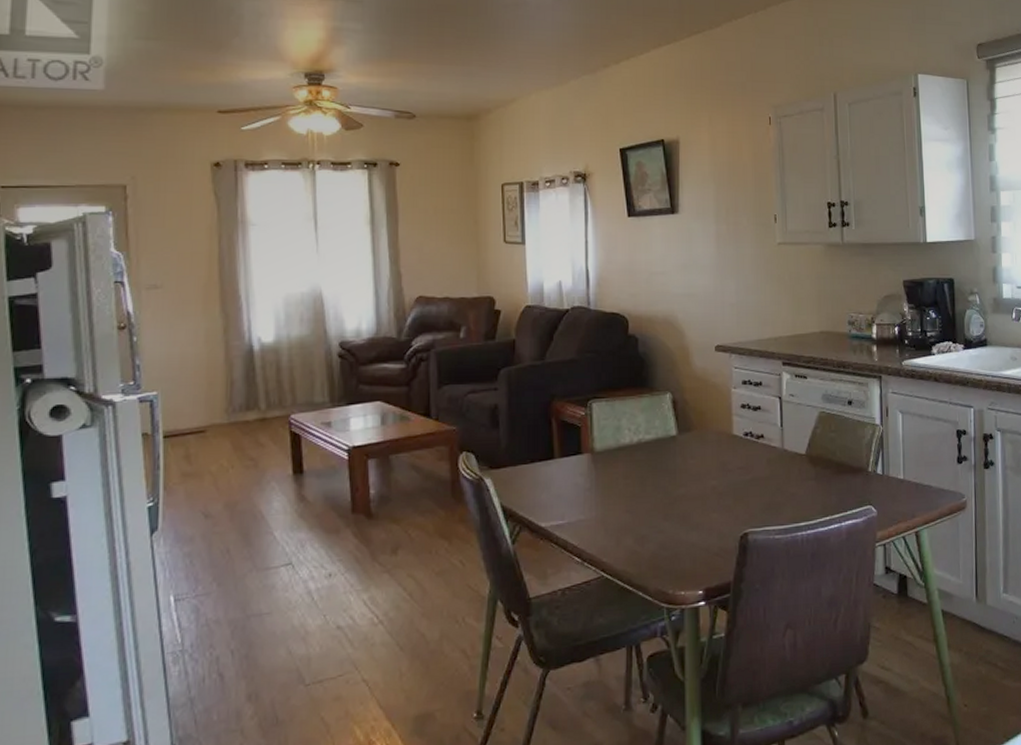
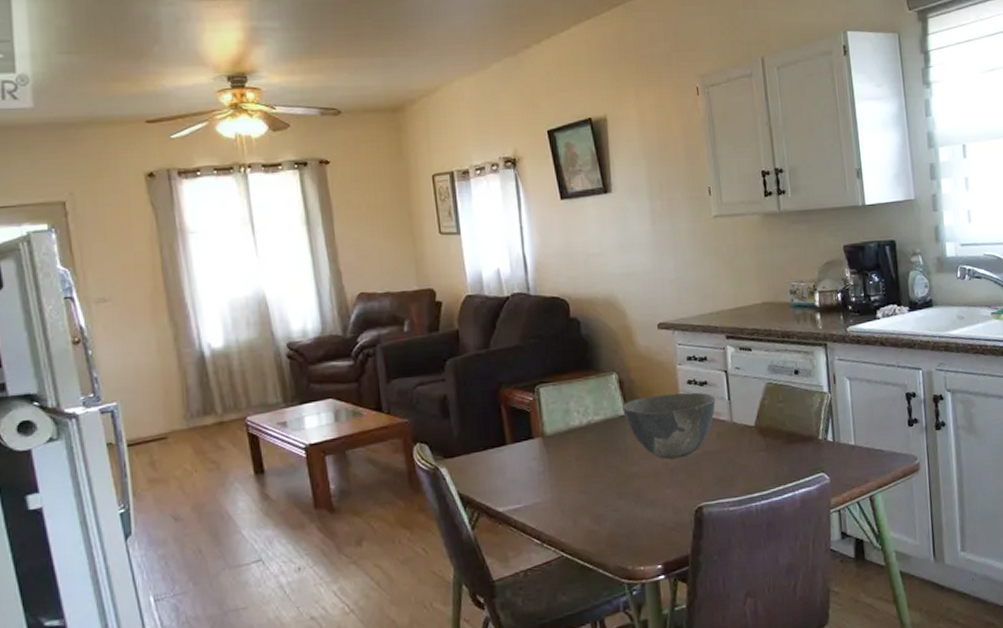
bowl: none [675,416,769,483] -> present [623,392,716,460]

